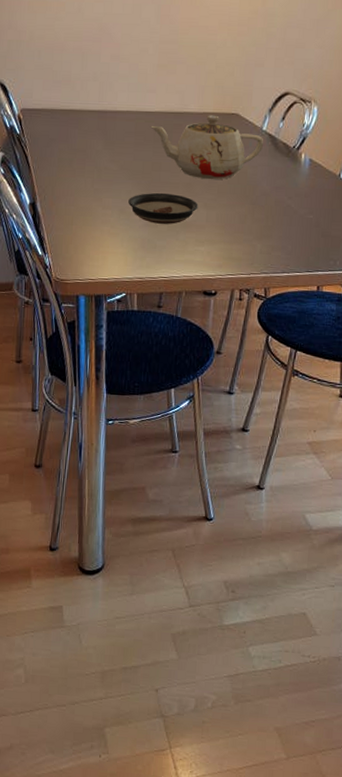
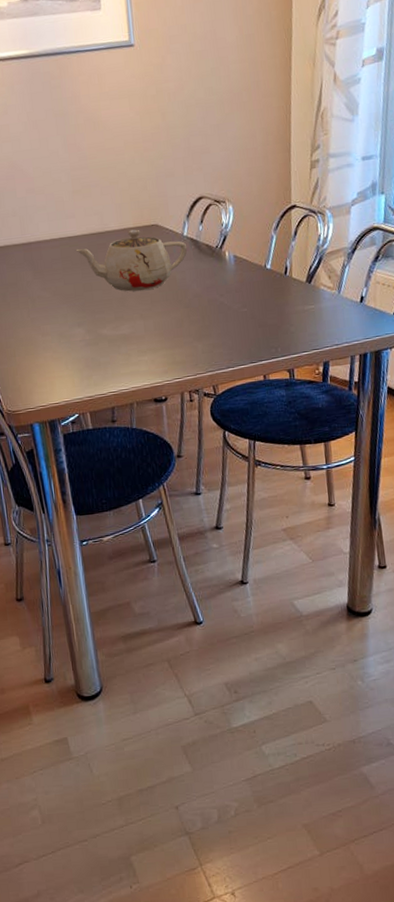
saucer: present [128,192,198,224] -> none [66,310,135,342]

